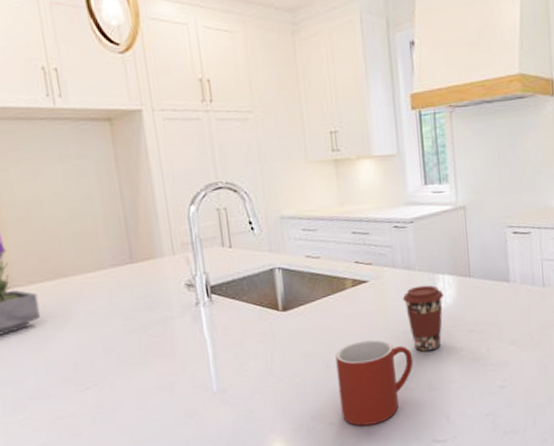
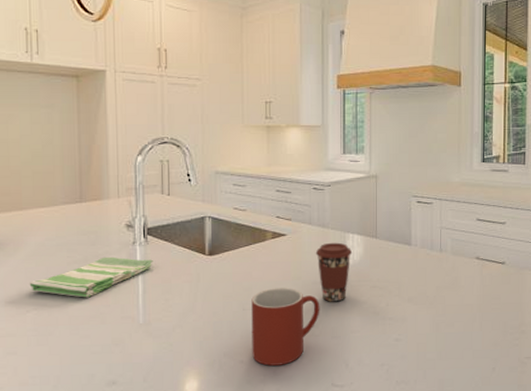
dish towel: none [85,320,221,369] -> present [29,256,153,298]

